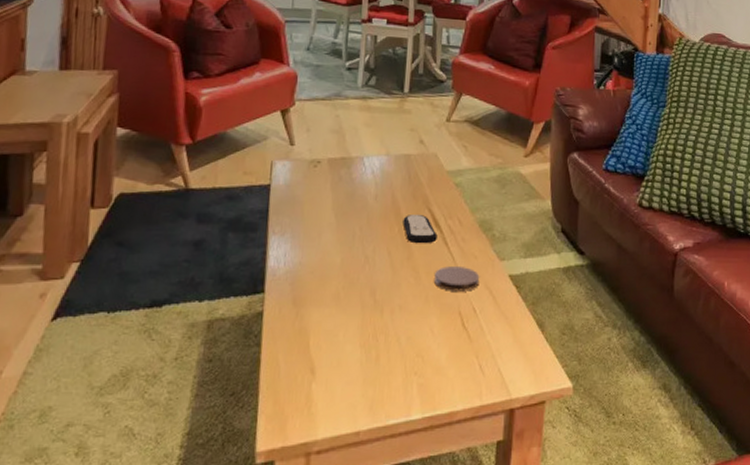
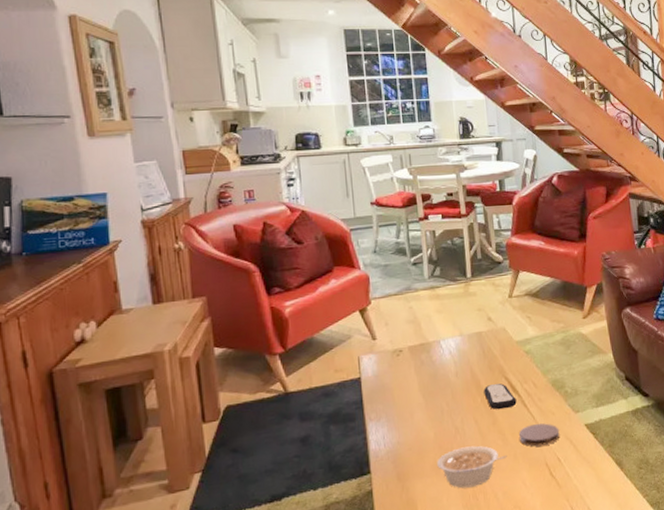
legume: none [339,279,418,326] -> present [437,446,507,488]

